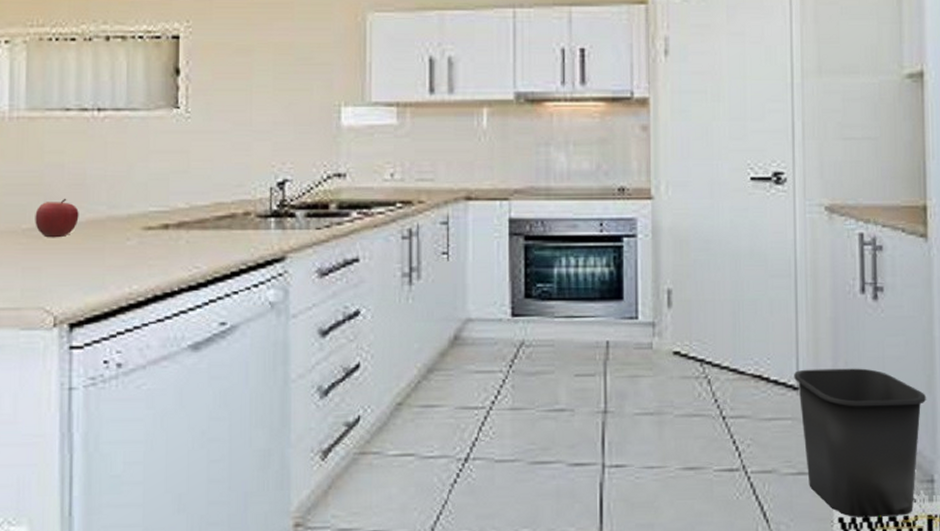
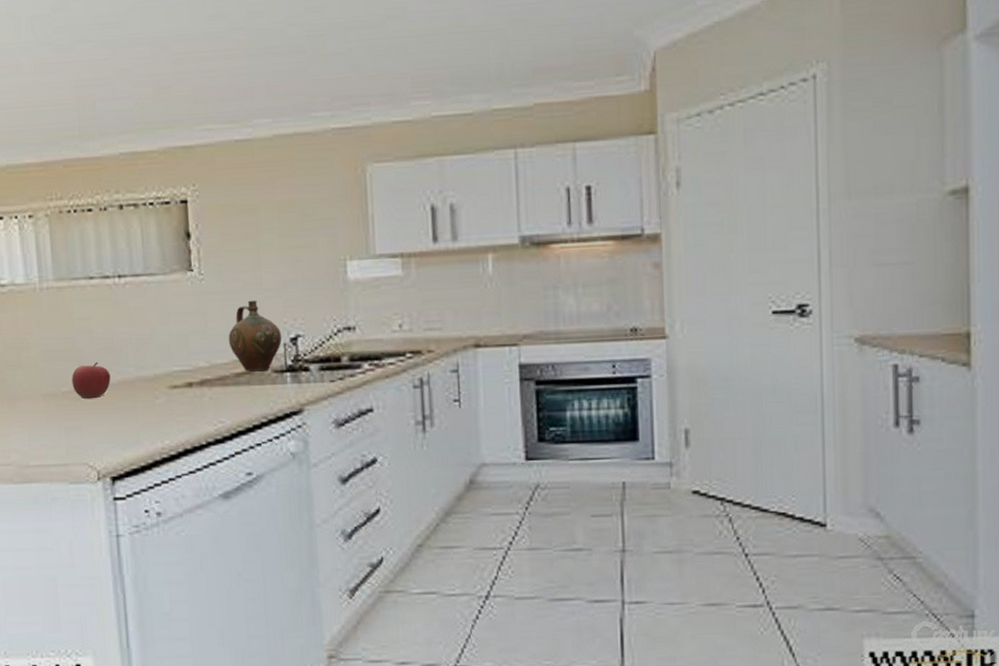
ceramic jug: none [211,141,269,215] -> present [228,300,282,372]
waste bin: present [794,368,926,517] -> none [821,503,966,652]

